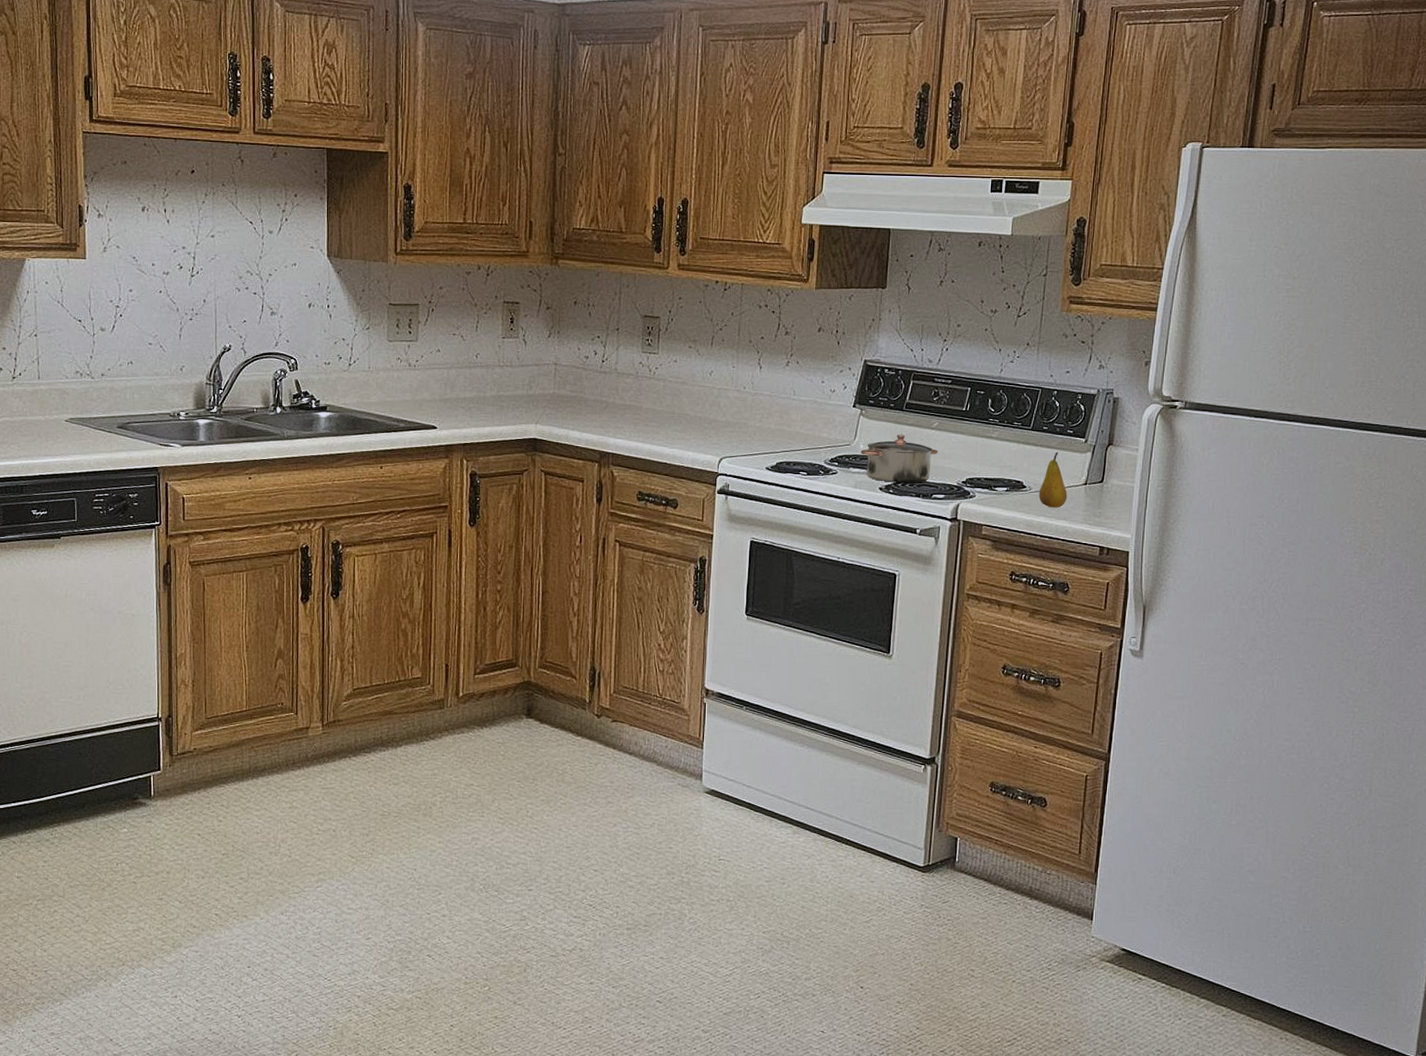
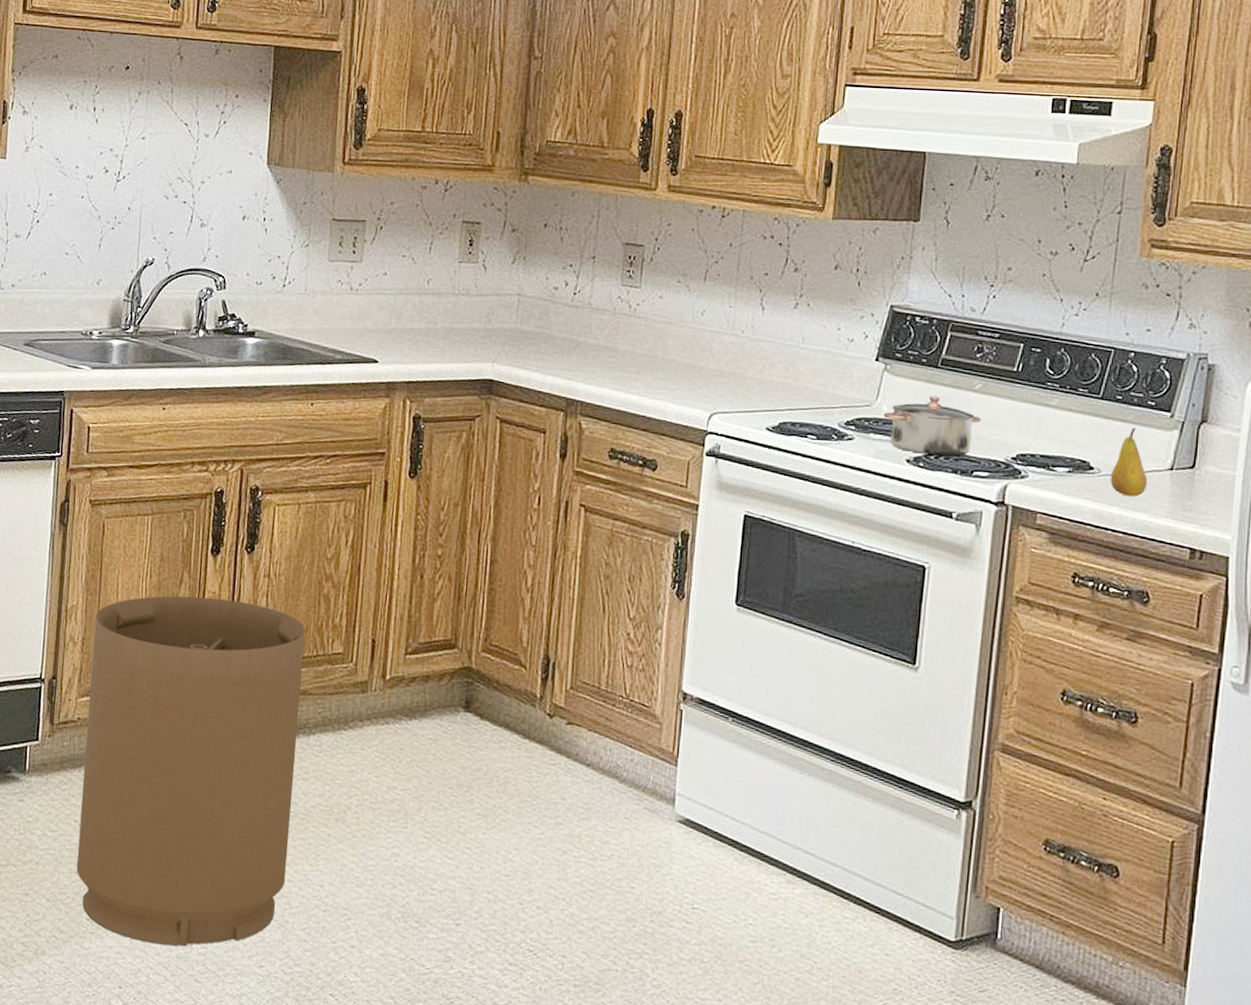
trash can: none [202,639,388,930] -> present [76,596,306,947]

